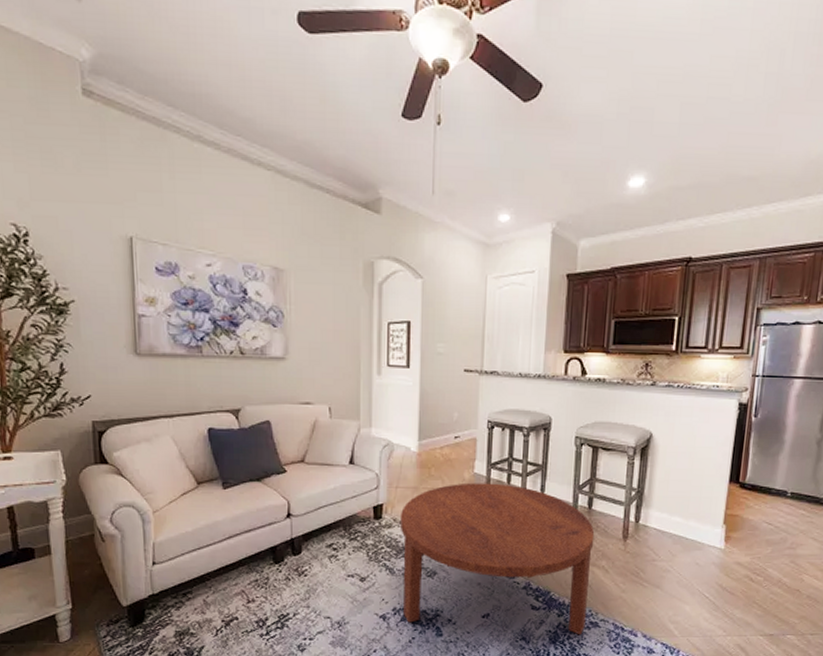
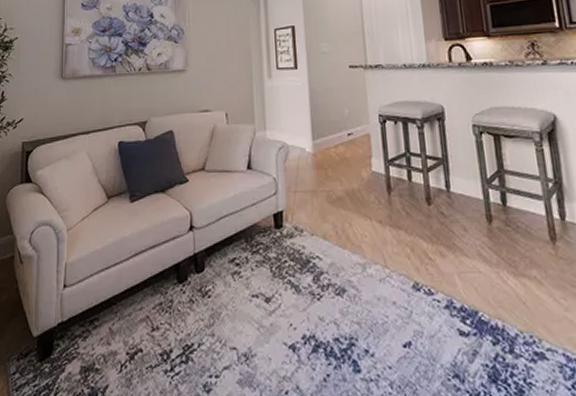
coffee table: present [399,482,595,635] -> none [300,181,530,371]

